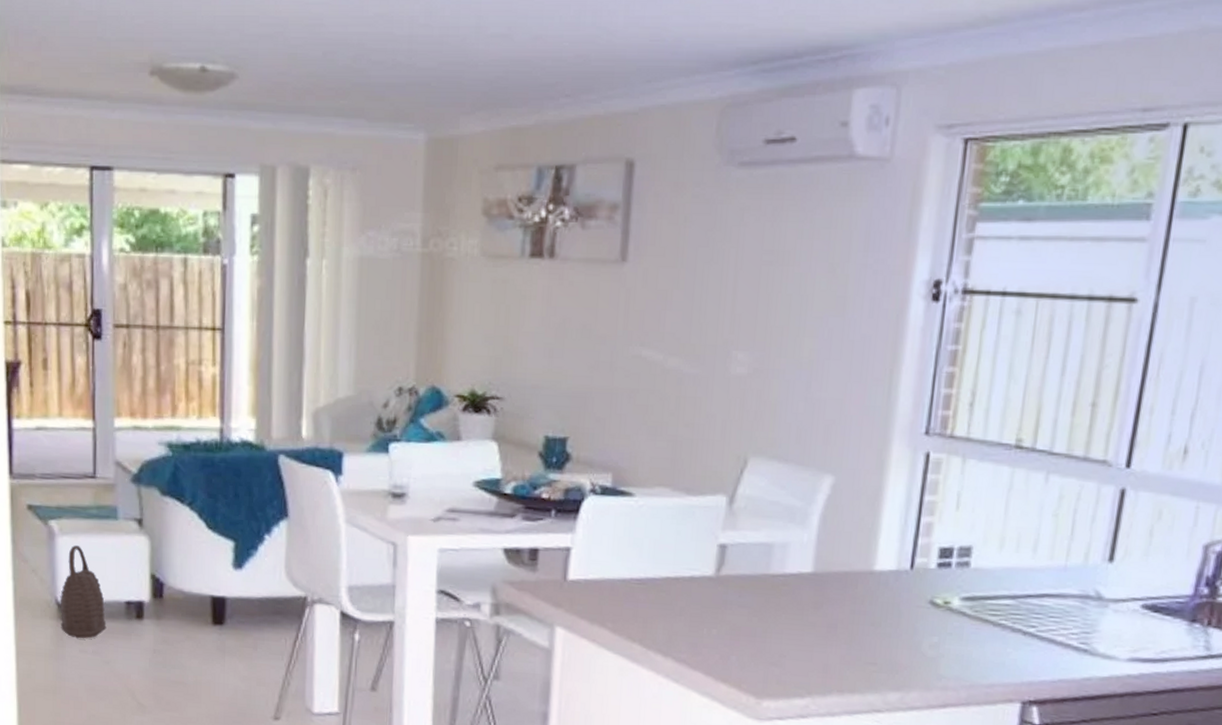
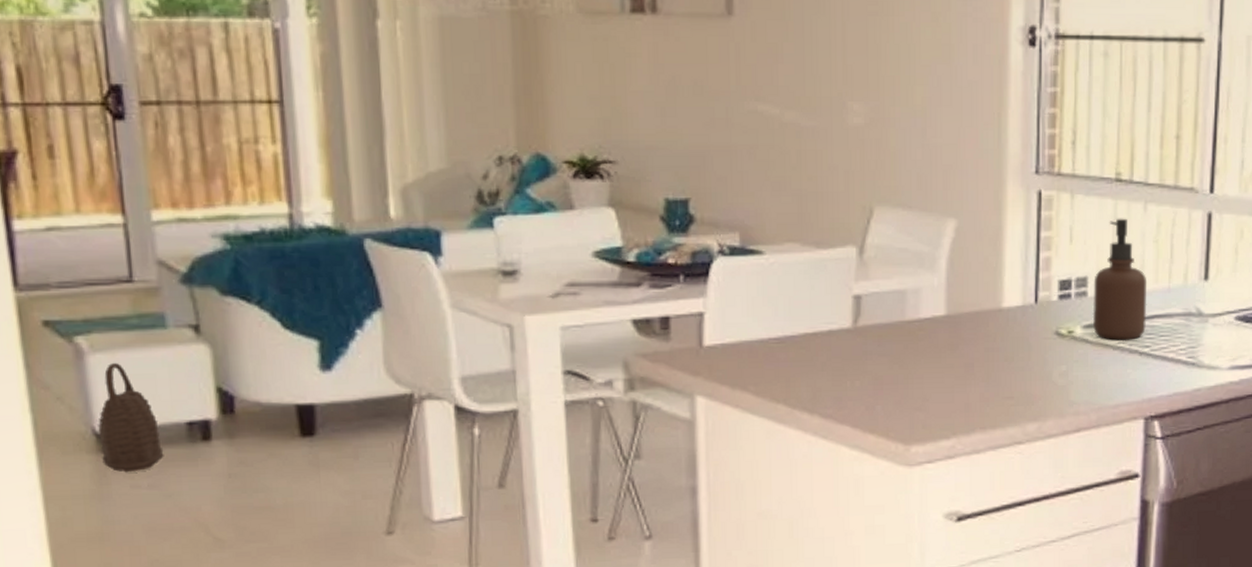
soap dispenser: none [972,487,1041,619] -> present [1092,218,1147,342]

